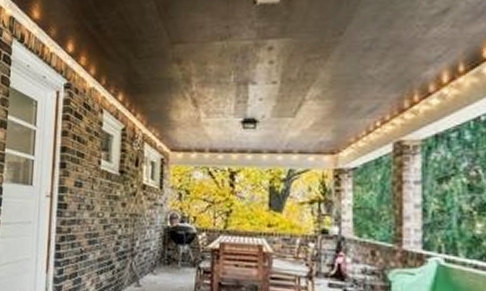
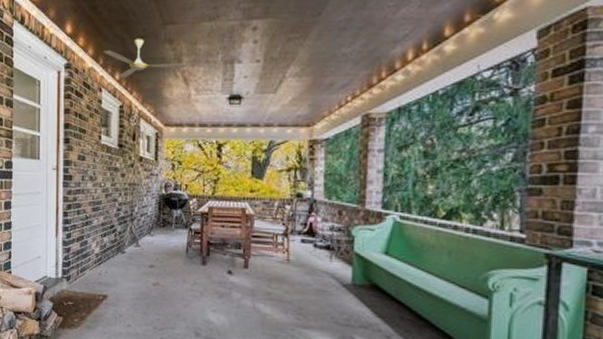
ceiling fan: none [106,58,197,100] -> present [103,39,187,79]

